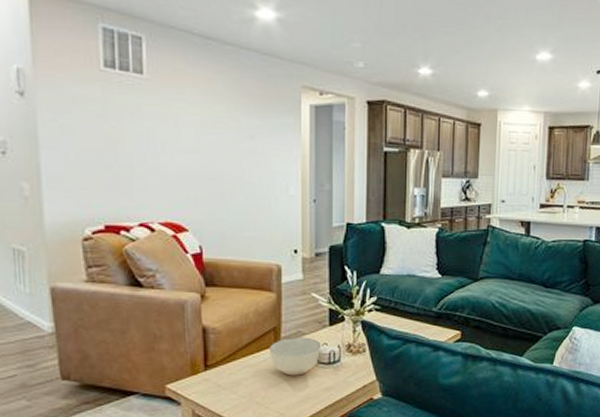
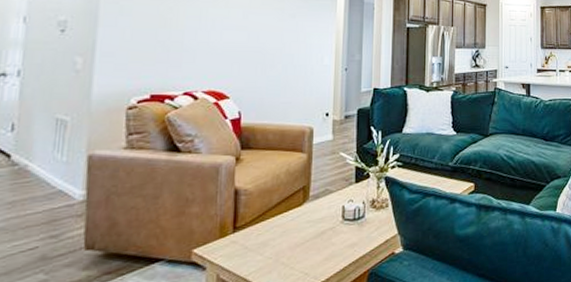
bowl: present [269,337,322,376] -> none [297,195,348,234]

